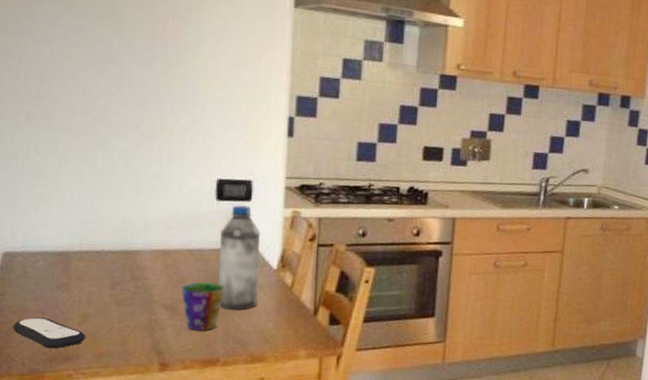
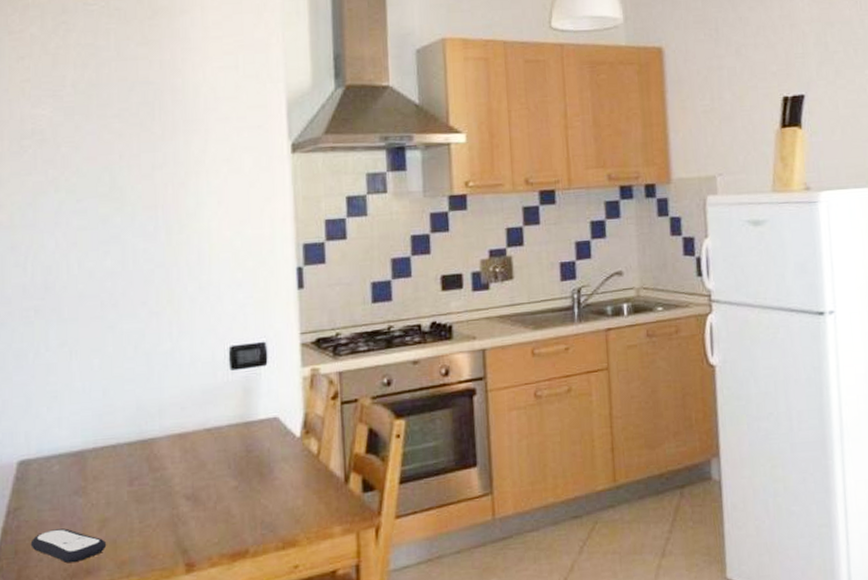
cup: present [181,282,225,331] -> none [202,462,247,520]
water bottle: present [217,205,261,310] -> none [238,371,283,491]

